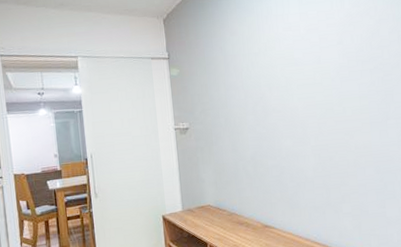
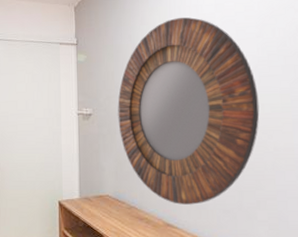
home mirror: none [213,27,342,207] -> present [118,17,260,205]

